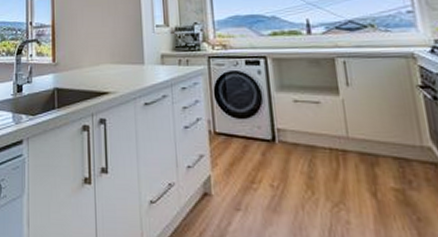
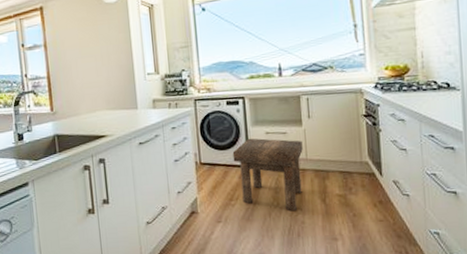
stool: none [253,106,344,206] -> present [232,138,303,212]

